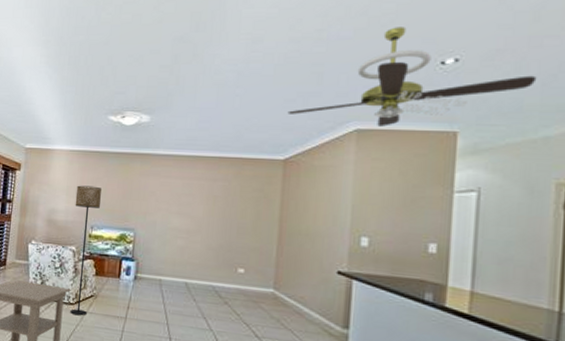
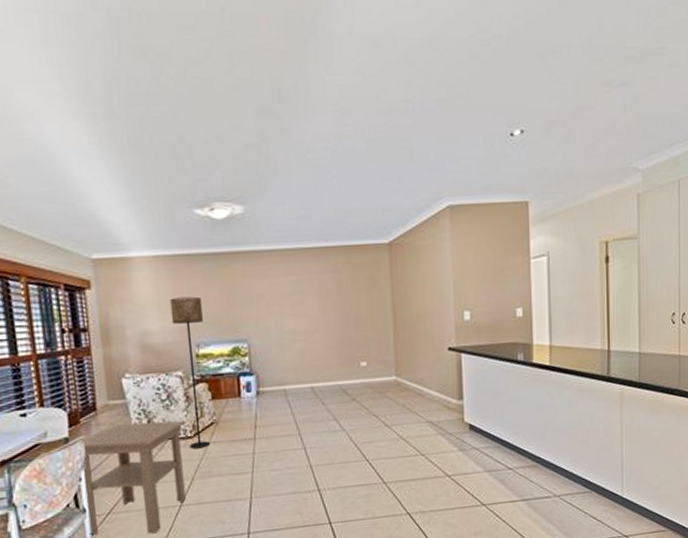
ceiling fan: present [287,27,537,126] -> none [385,97,581,201]

